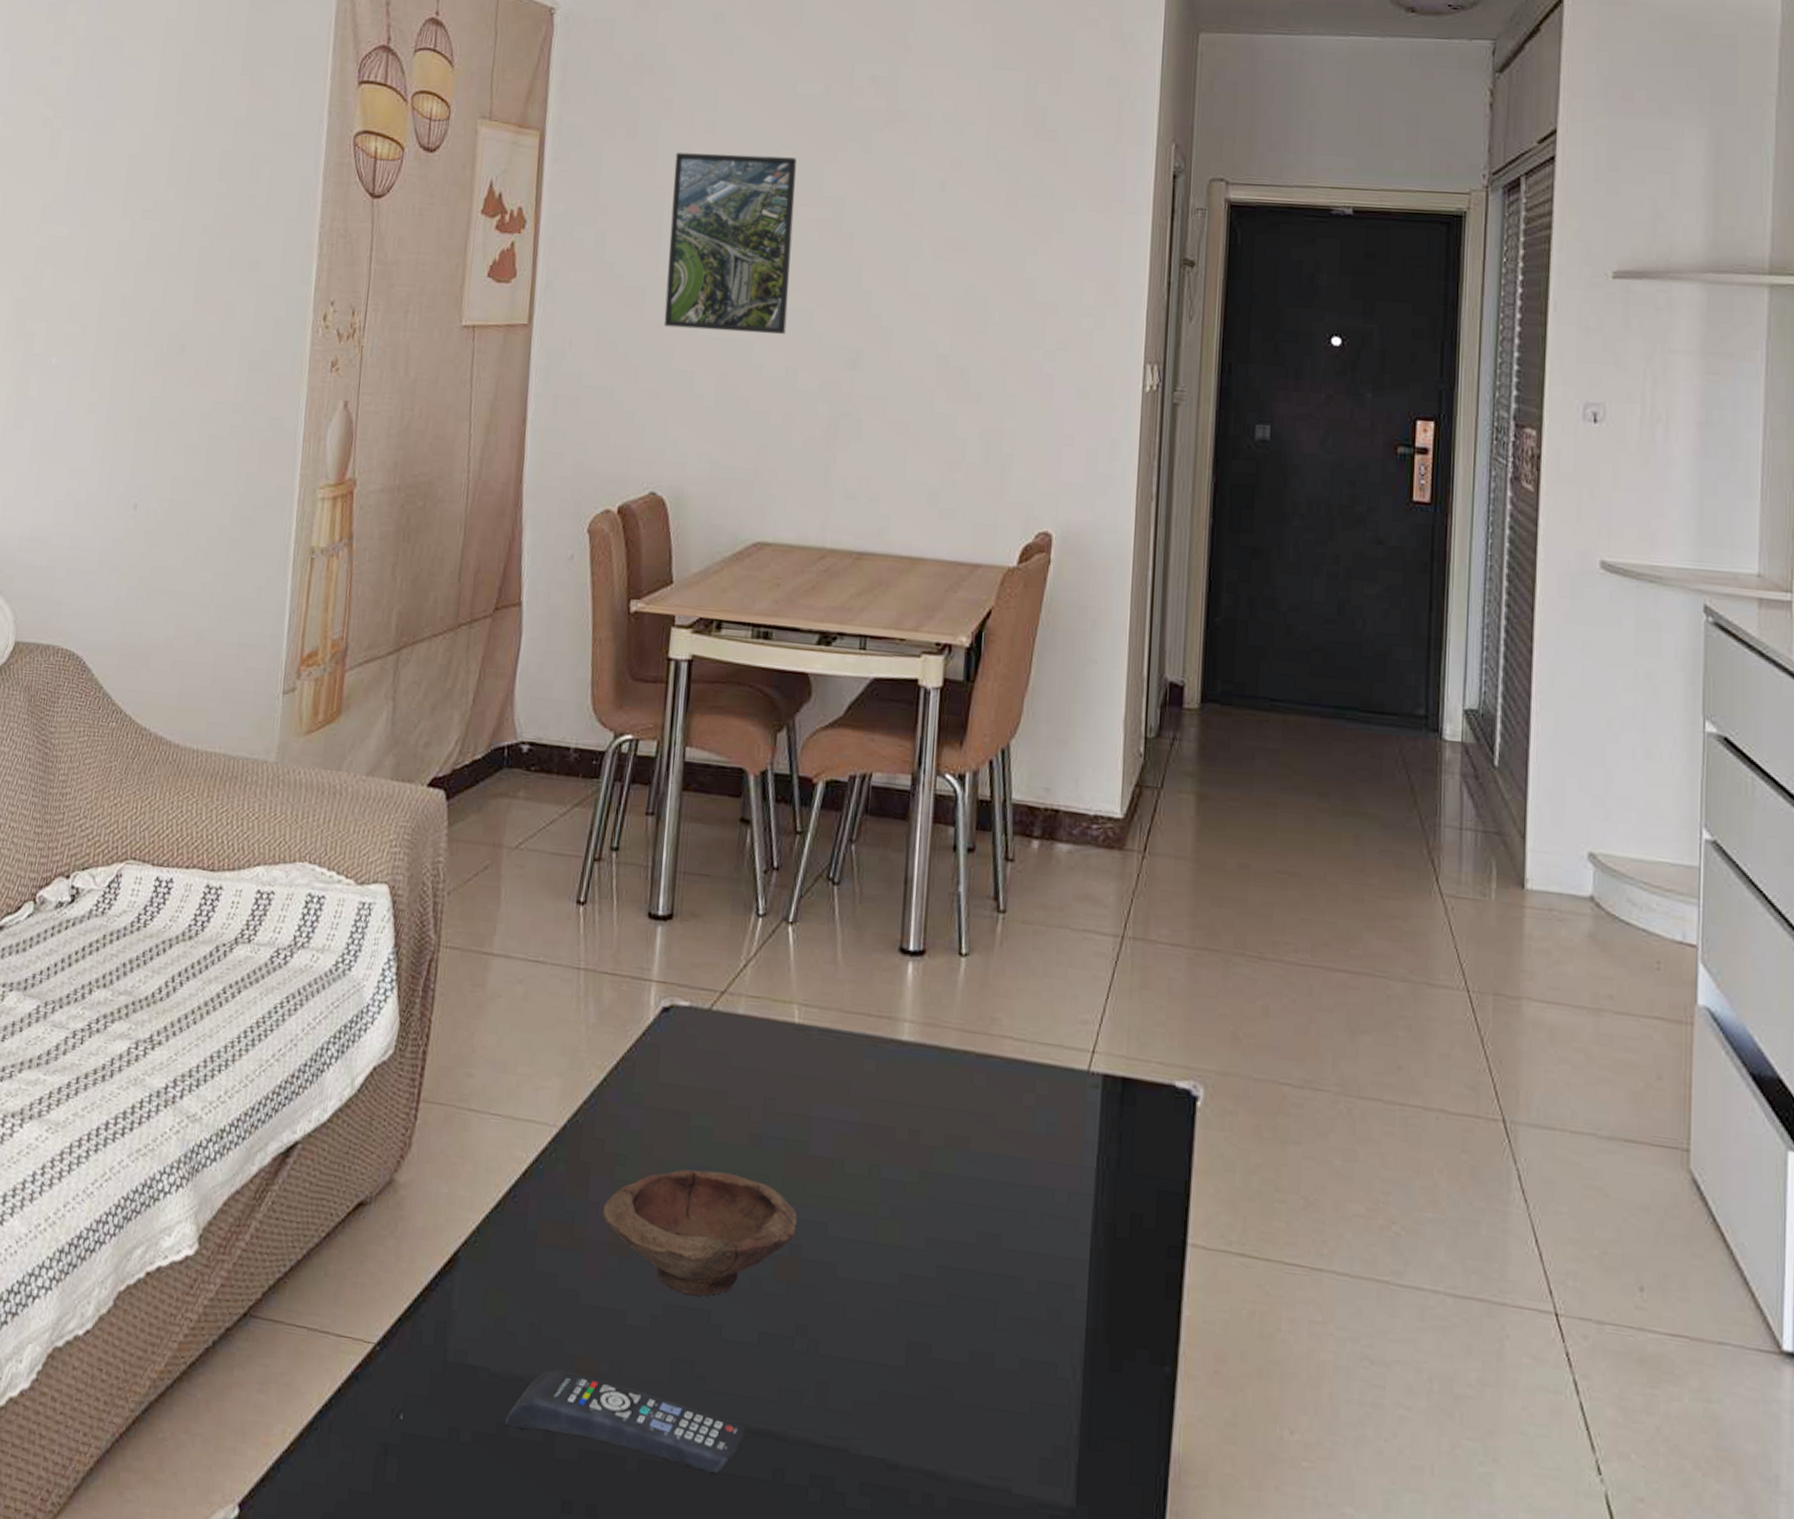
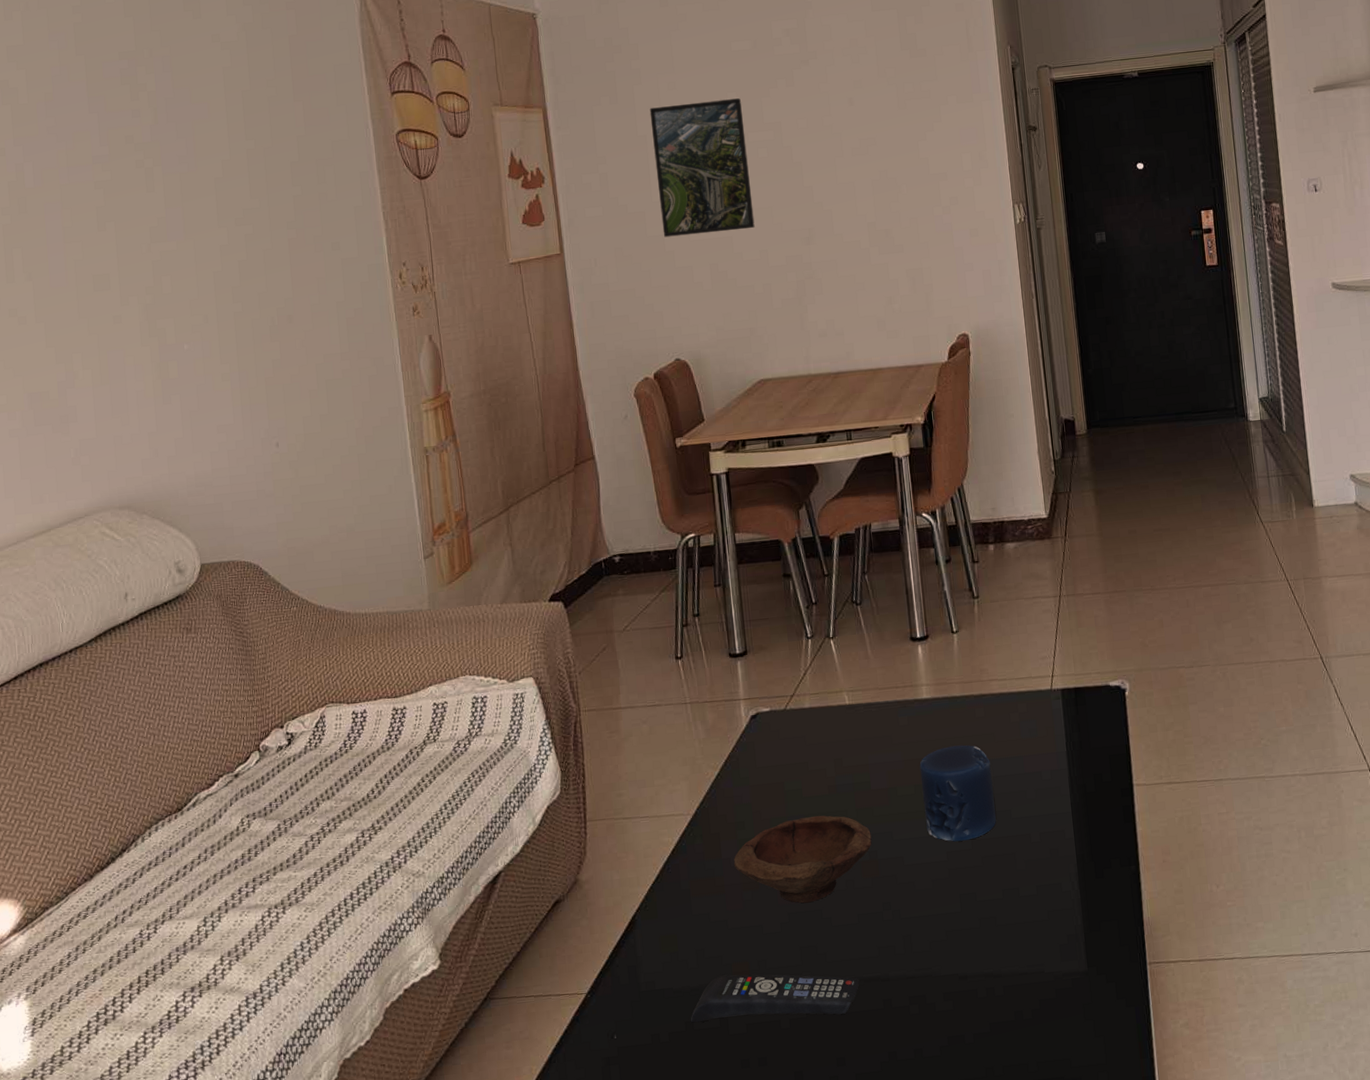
candle: none [876,1118,983,1264] -> present [919,745,996,842]

